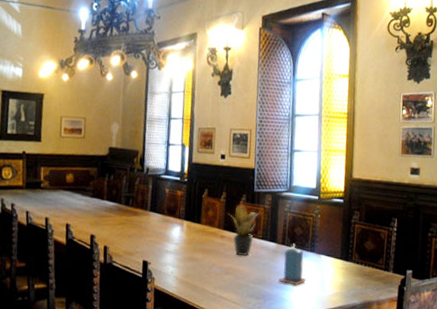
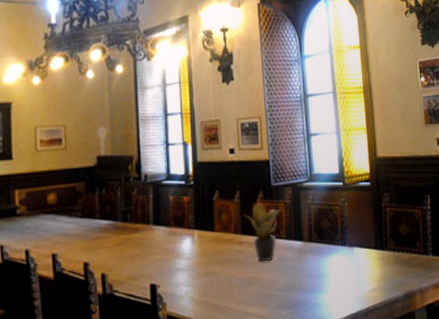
candle: present [278,243,306,285] -> none [309,239,340,286]

